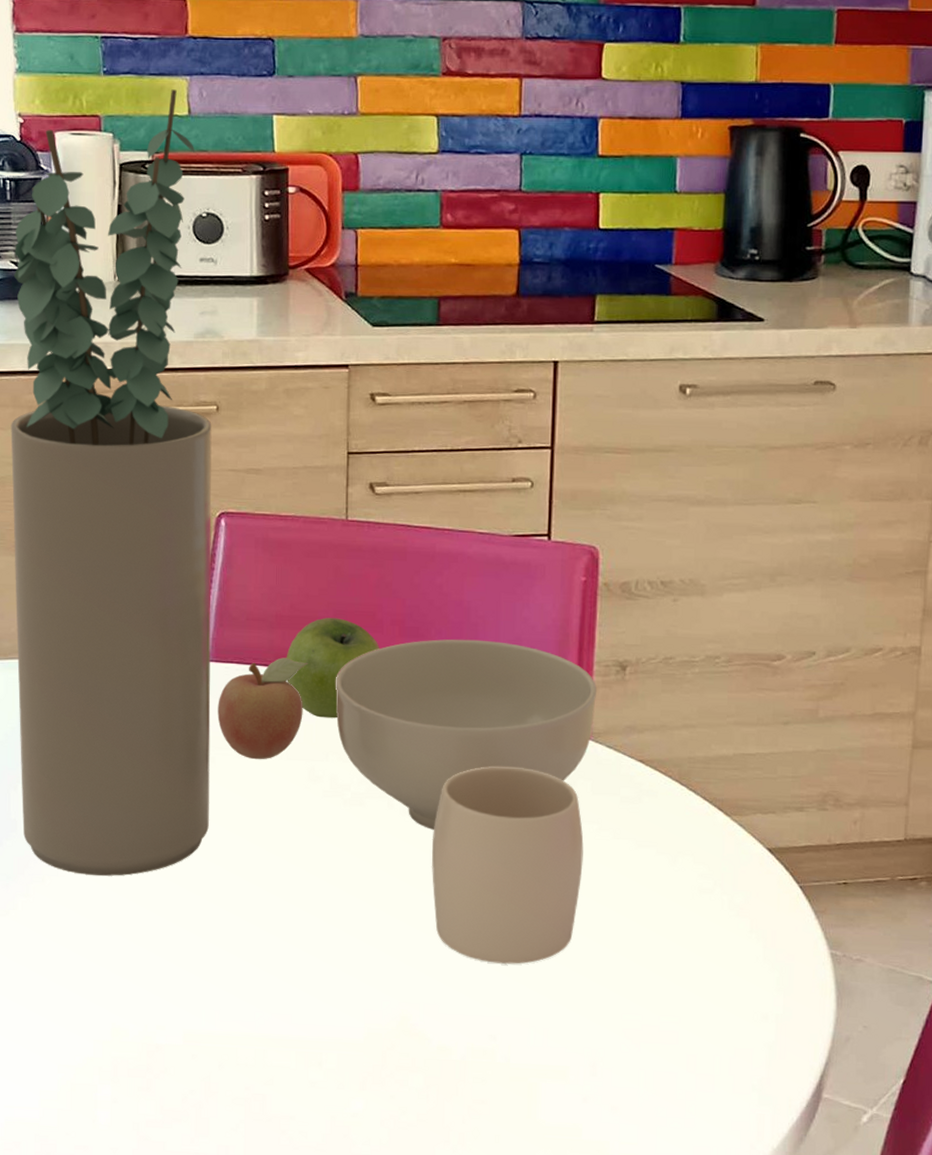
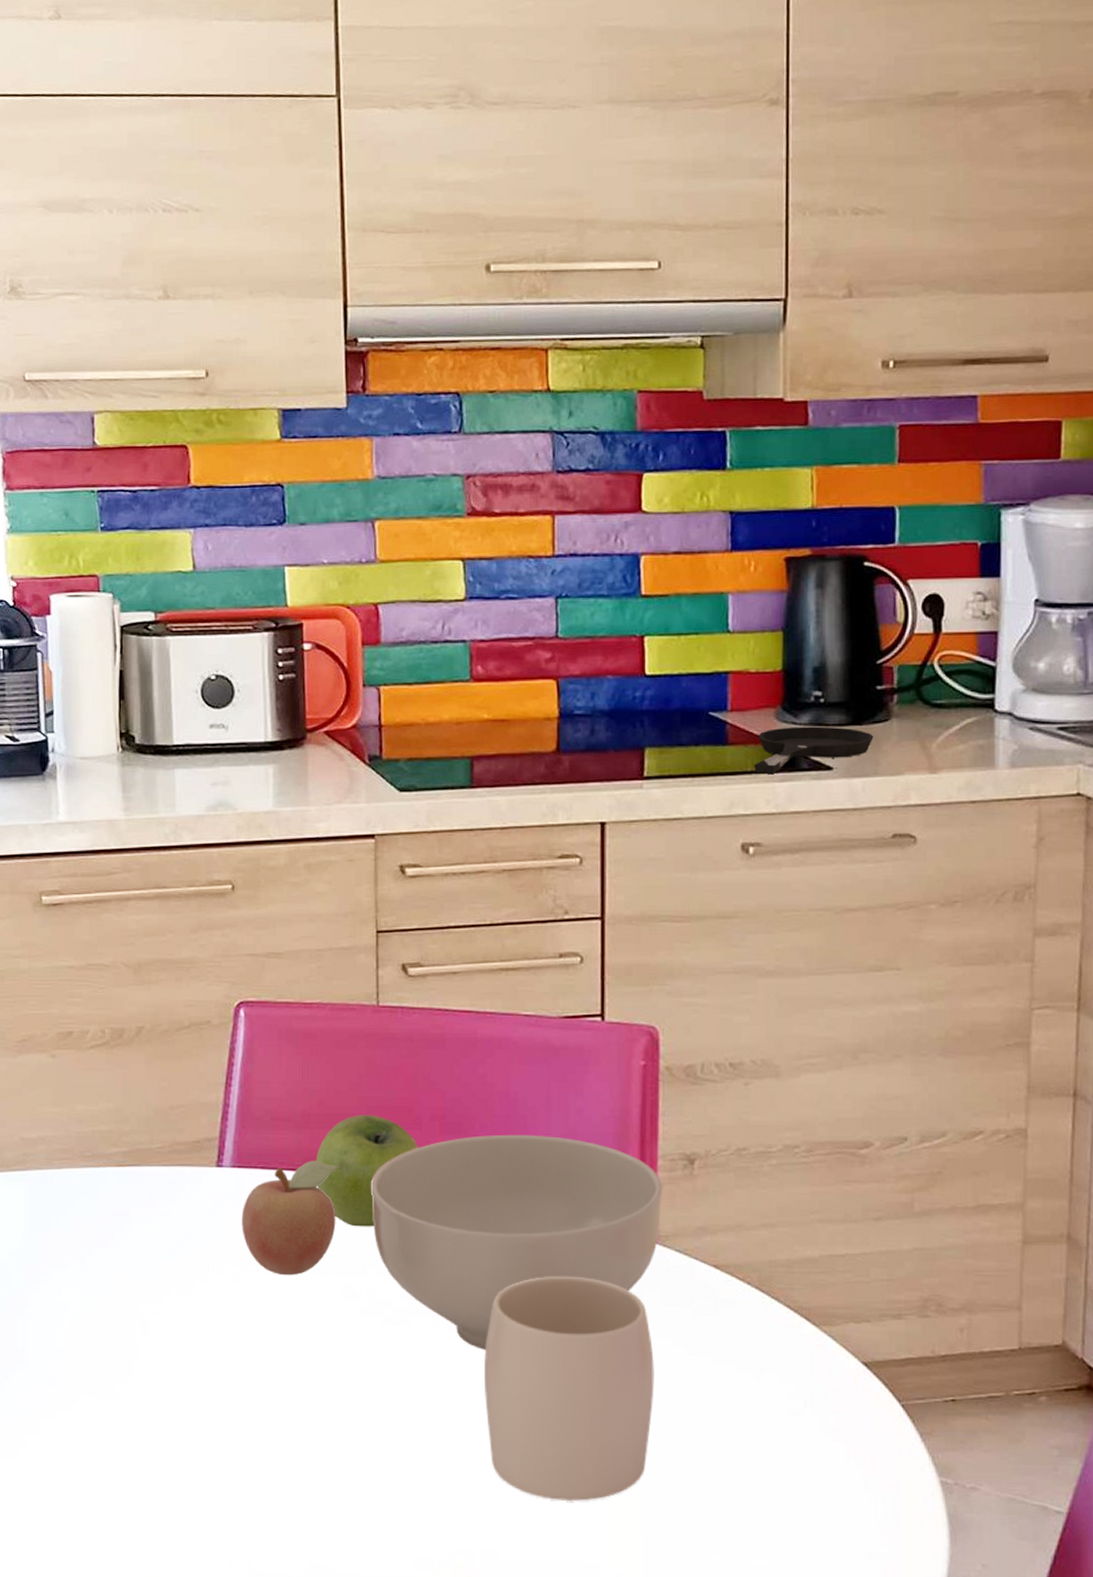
vase: present [10,89,212,876] -> none [8,543,235,1410]
frying pan: none [693,281,802,323] -> present [754,726,874,774]

